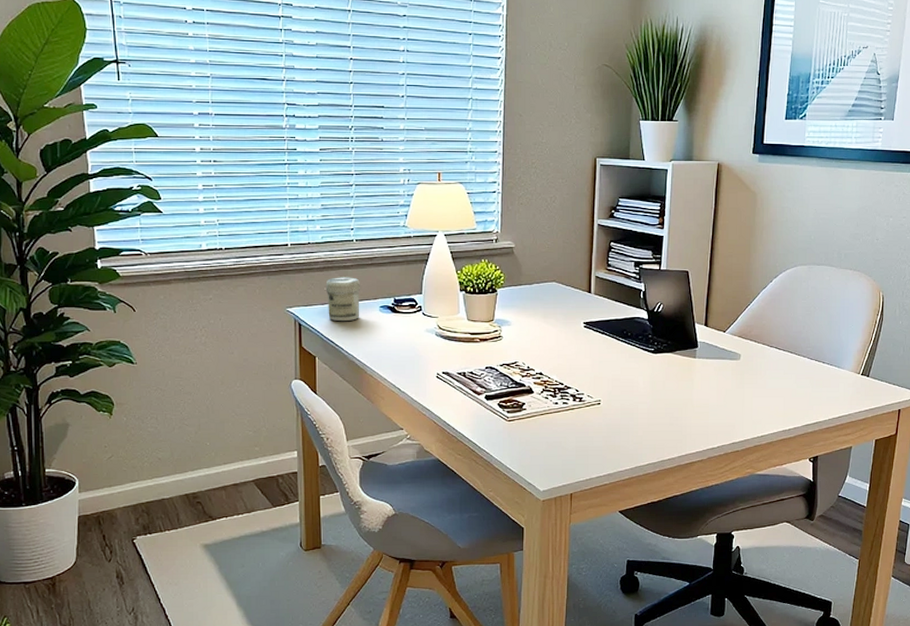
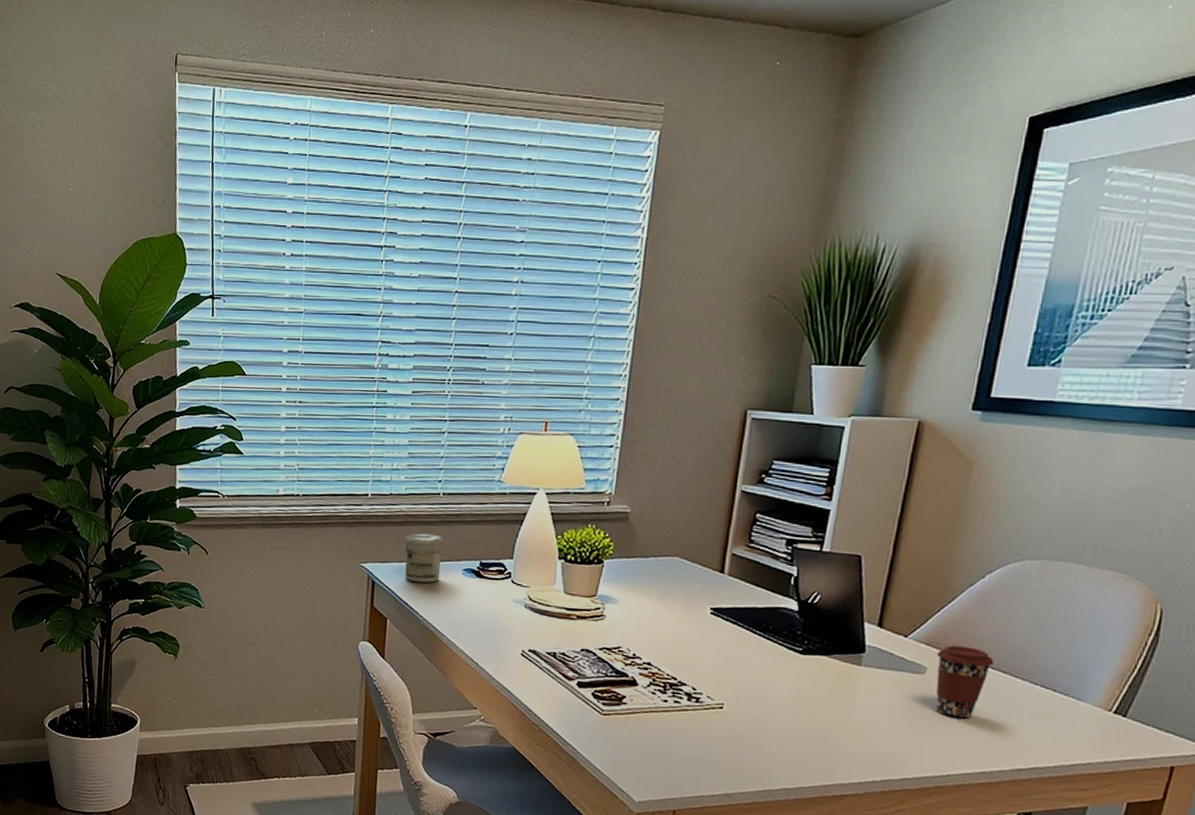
coffee cup: none [746,336,784,391] -> present [935,645,994,719]

